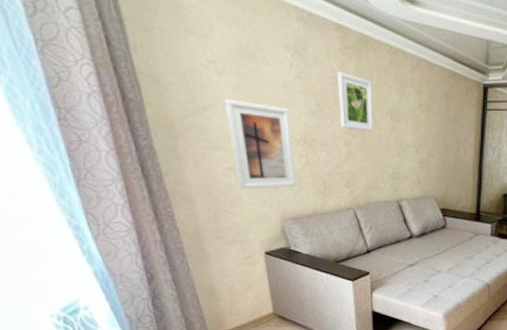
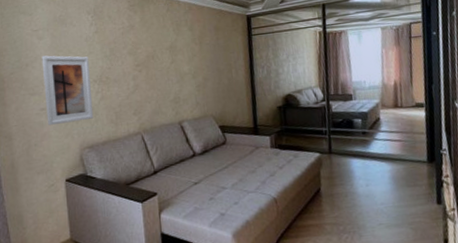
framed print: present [337,71,374,132] -> none [126,23,156,67]

